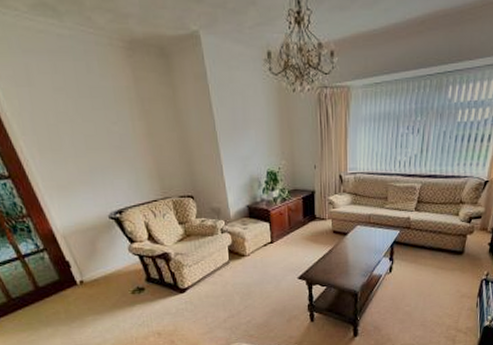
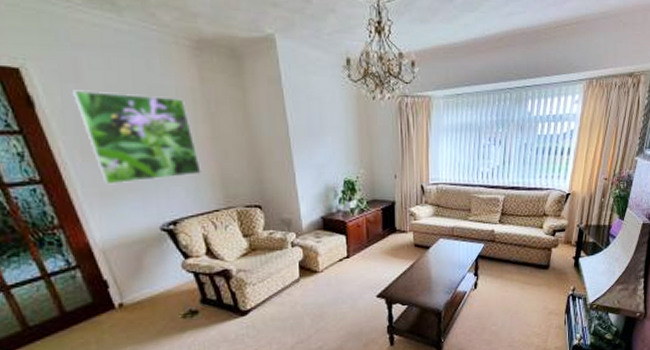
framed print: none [27,93,140,179] -> present [73,90,201,185]

